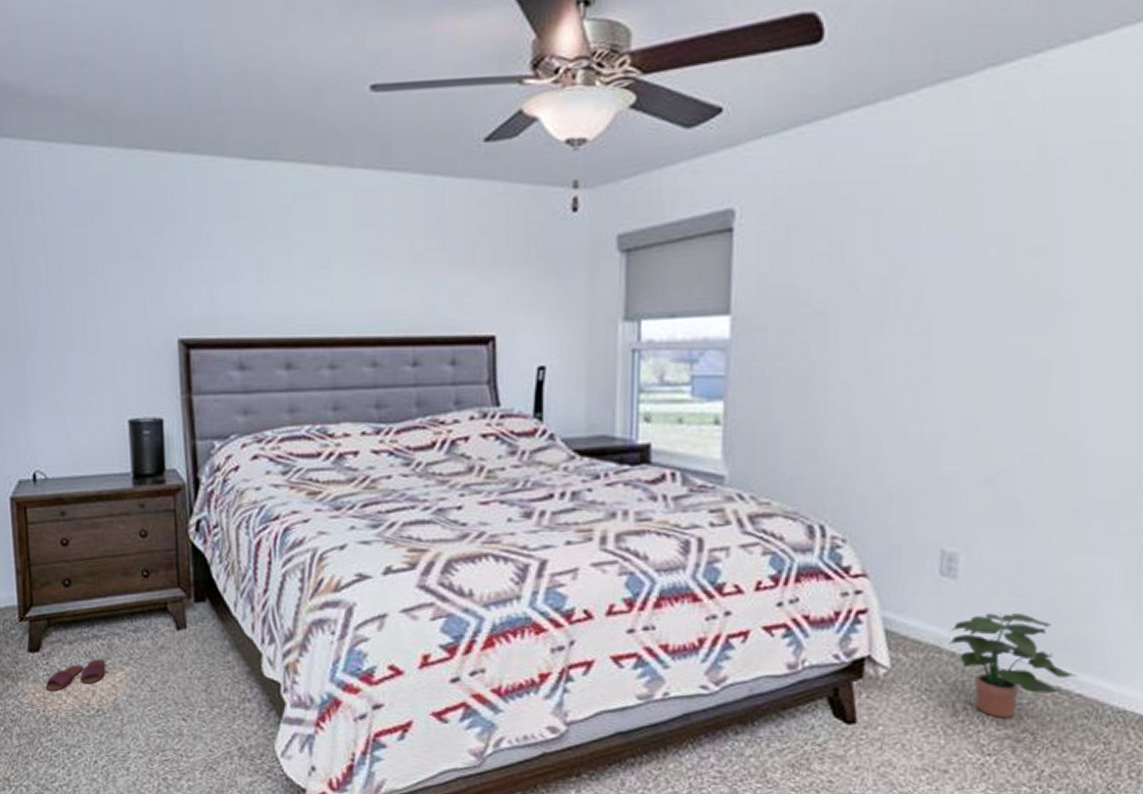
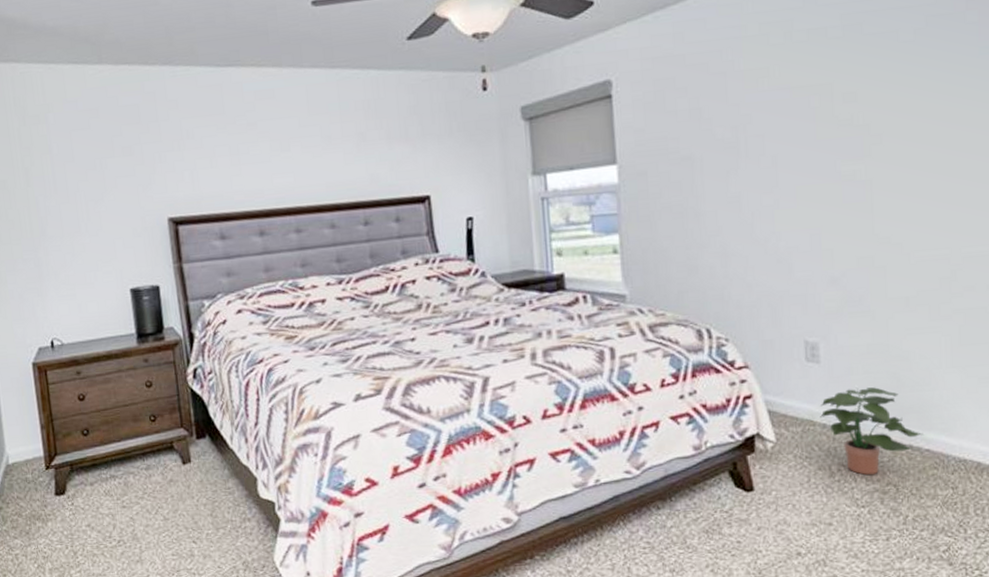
slippers: present [45,658,105,691] -> none [71,495,123,528]

